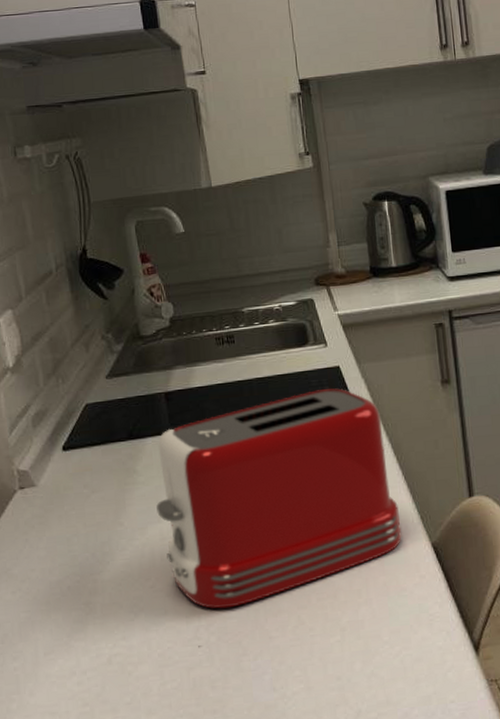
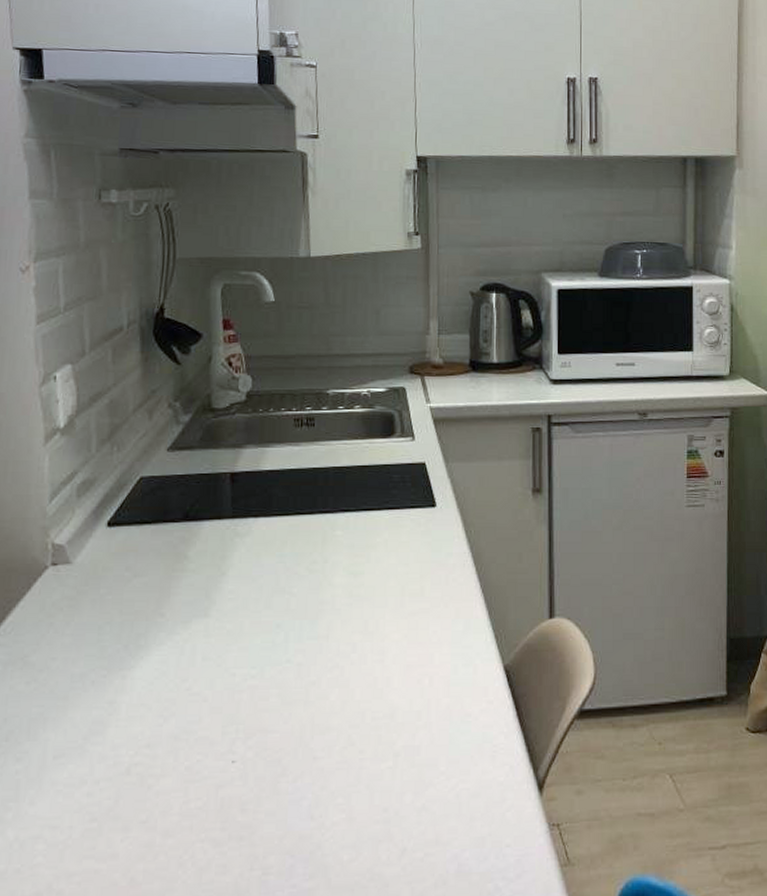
toaster: present [156,388,402,609] -> none [205,486,473,721]

